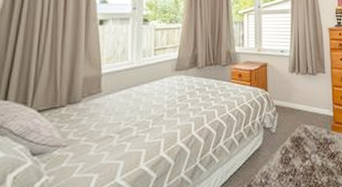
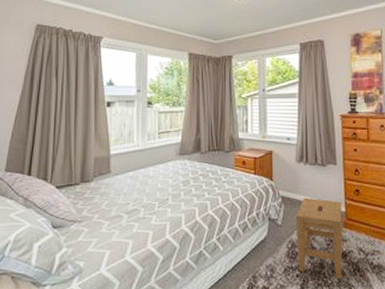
stool: none [290,105,332,179] -> present [296,197,343,278]

